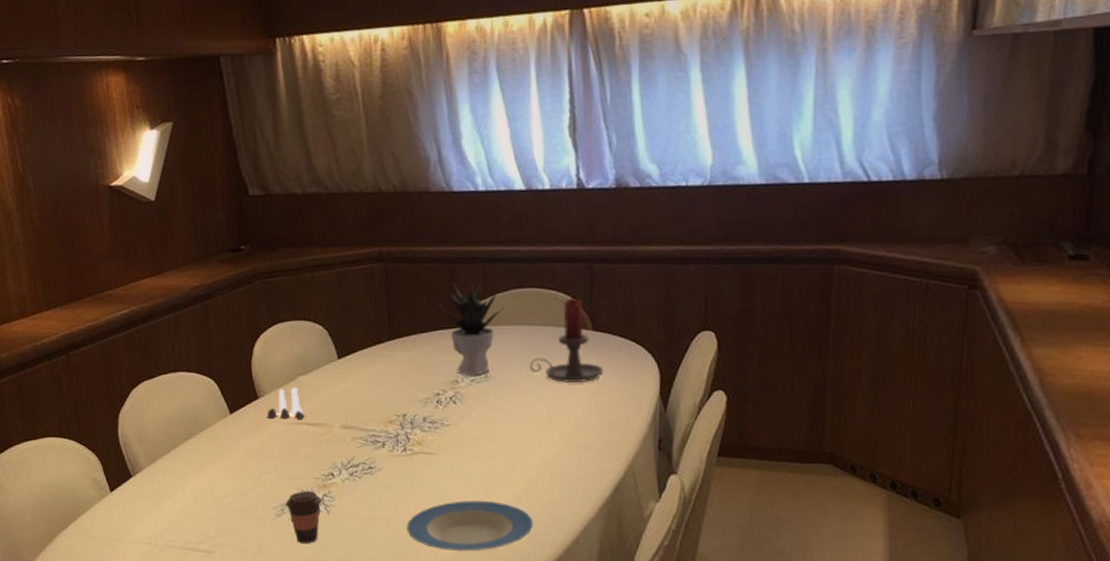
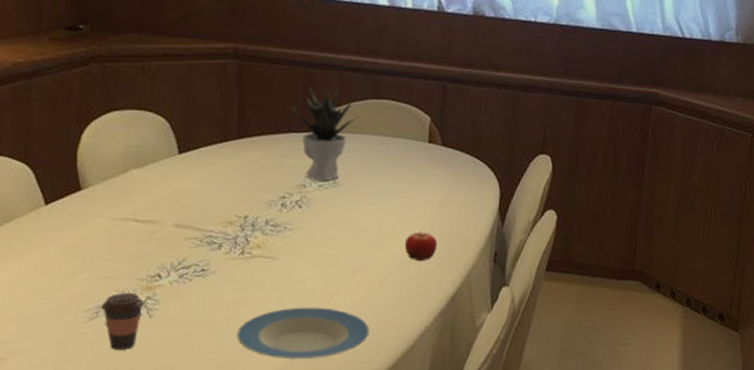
salt and pepper shaker set: present [266,388,305,419] -> none [89,180,135,215]
candle holder: present [530,297,604,384] -> none [379,112,449,195]
fruit: none [561,419,597,452] -> present [404,230,438,262]

